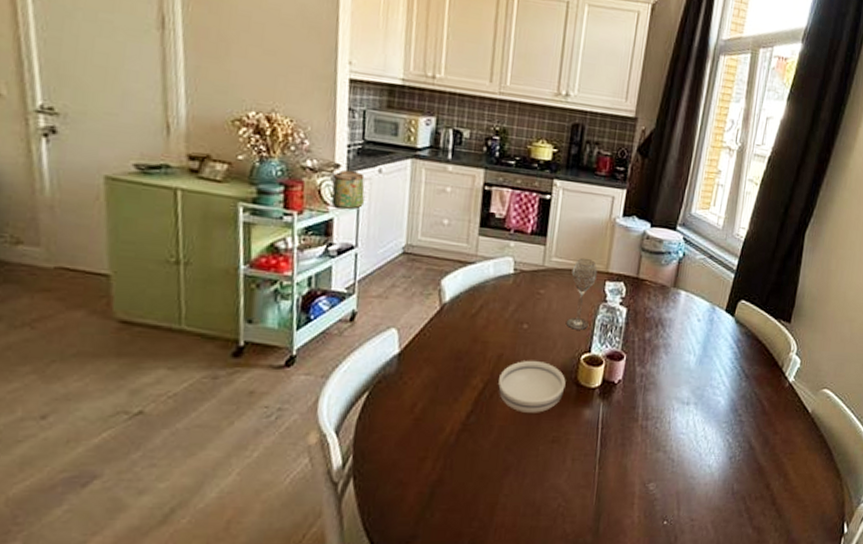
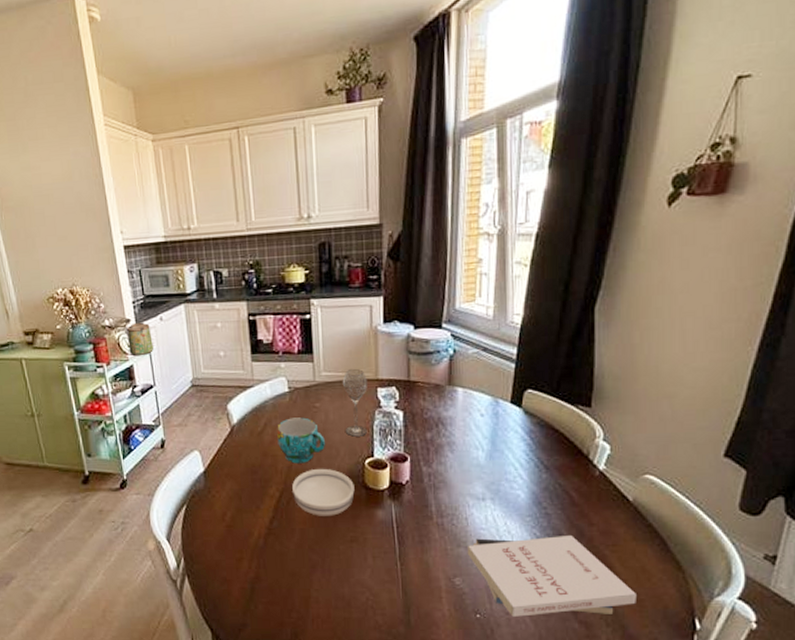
cup: none [491,302,544,353] -> present [277,417,326,464]
books: none [664,442,804,523] -> present [467,534,638,617]

